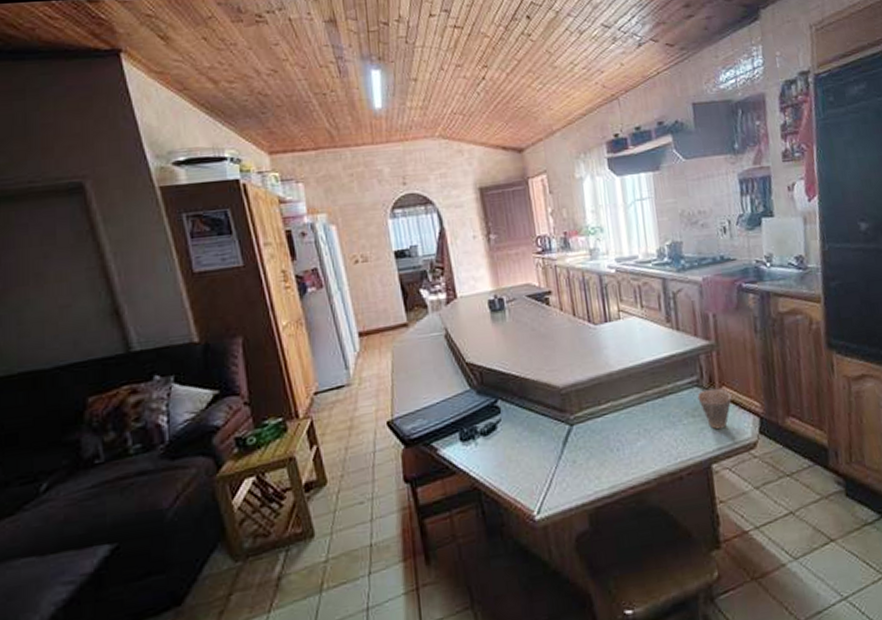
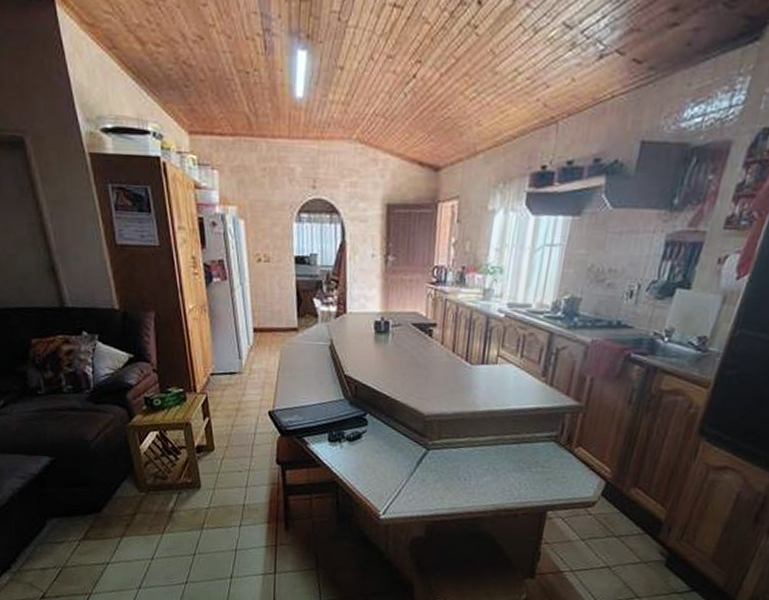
cup: present [697,388,732,430] -> none [551,446,585,484]

